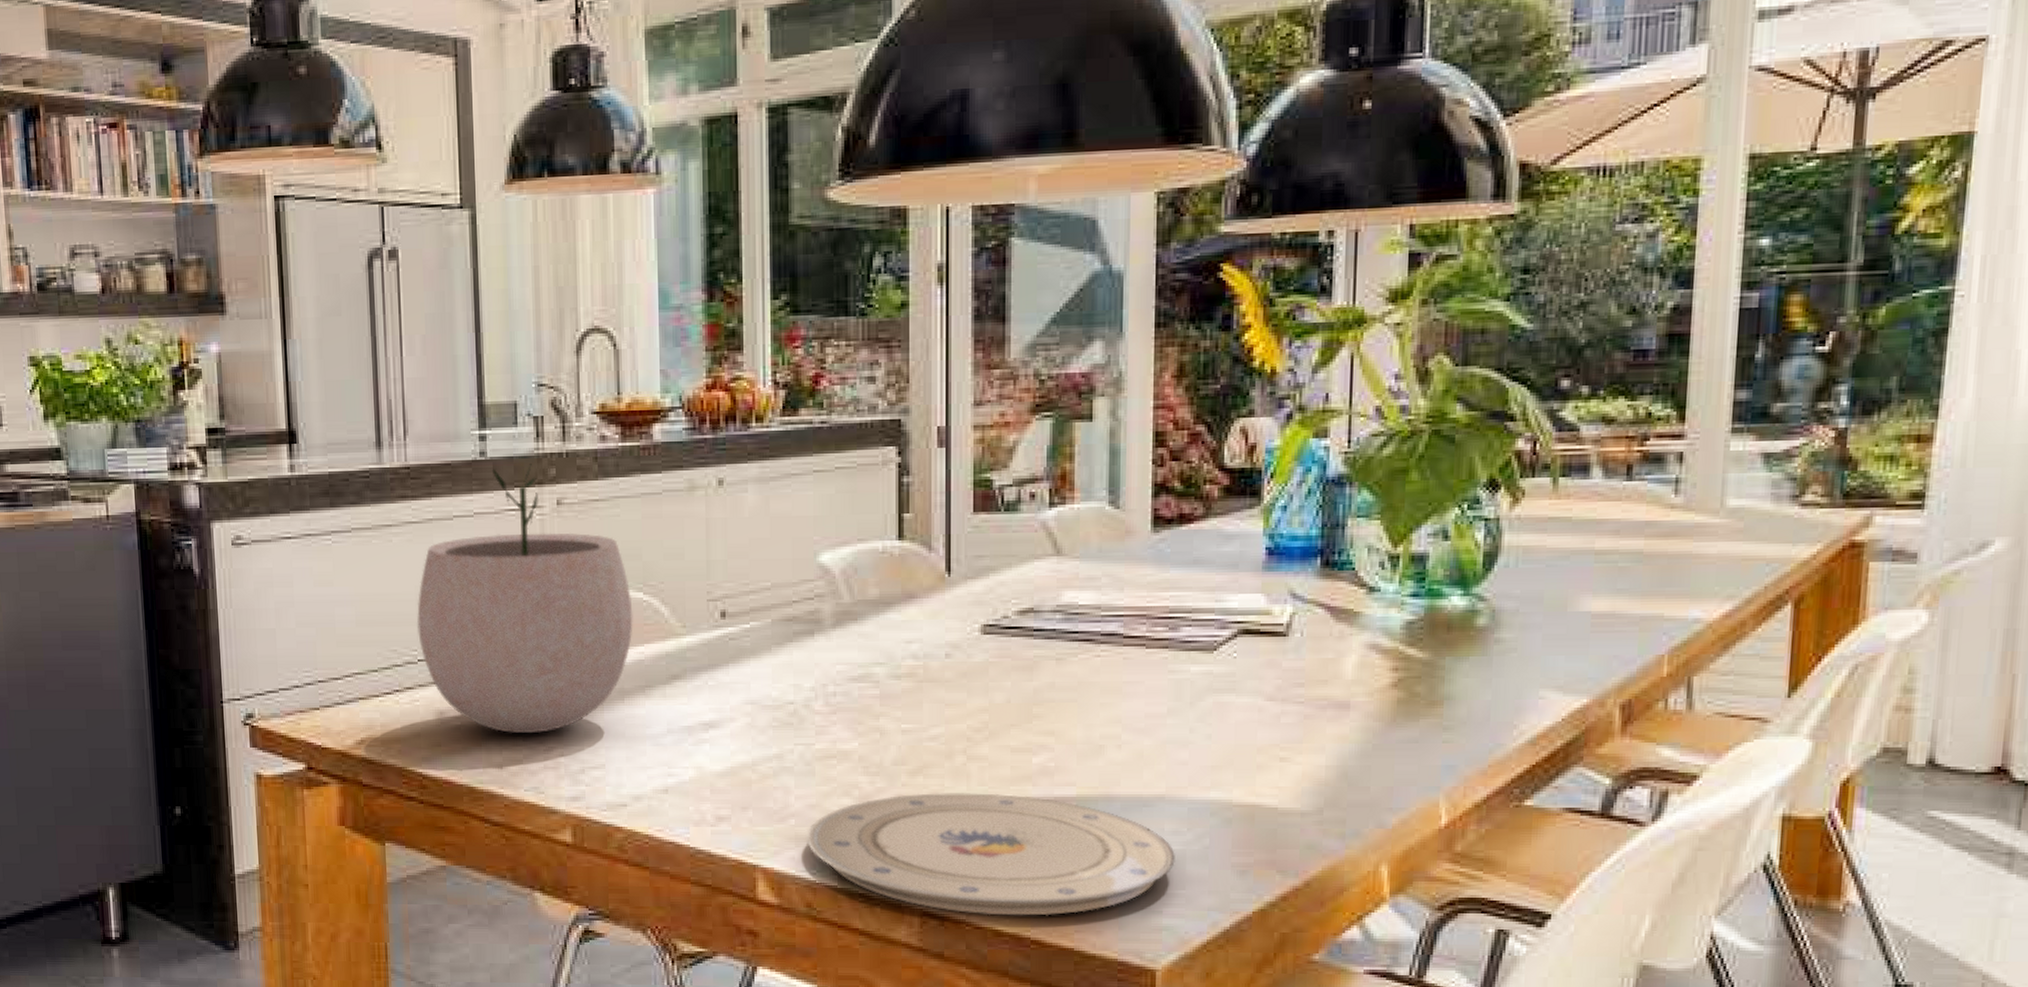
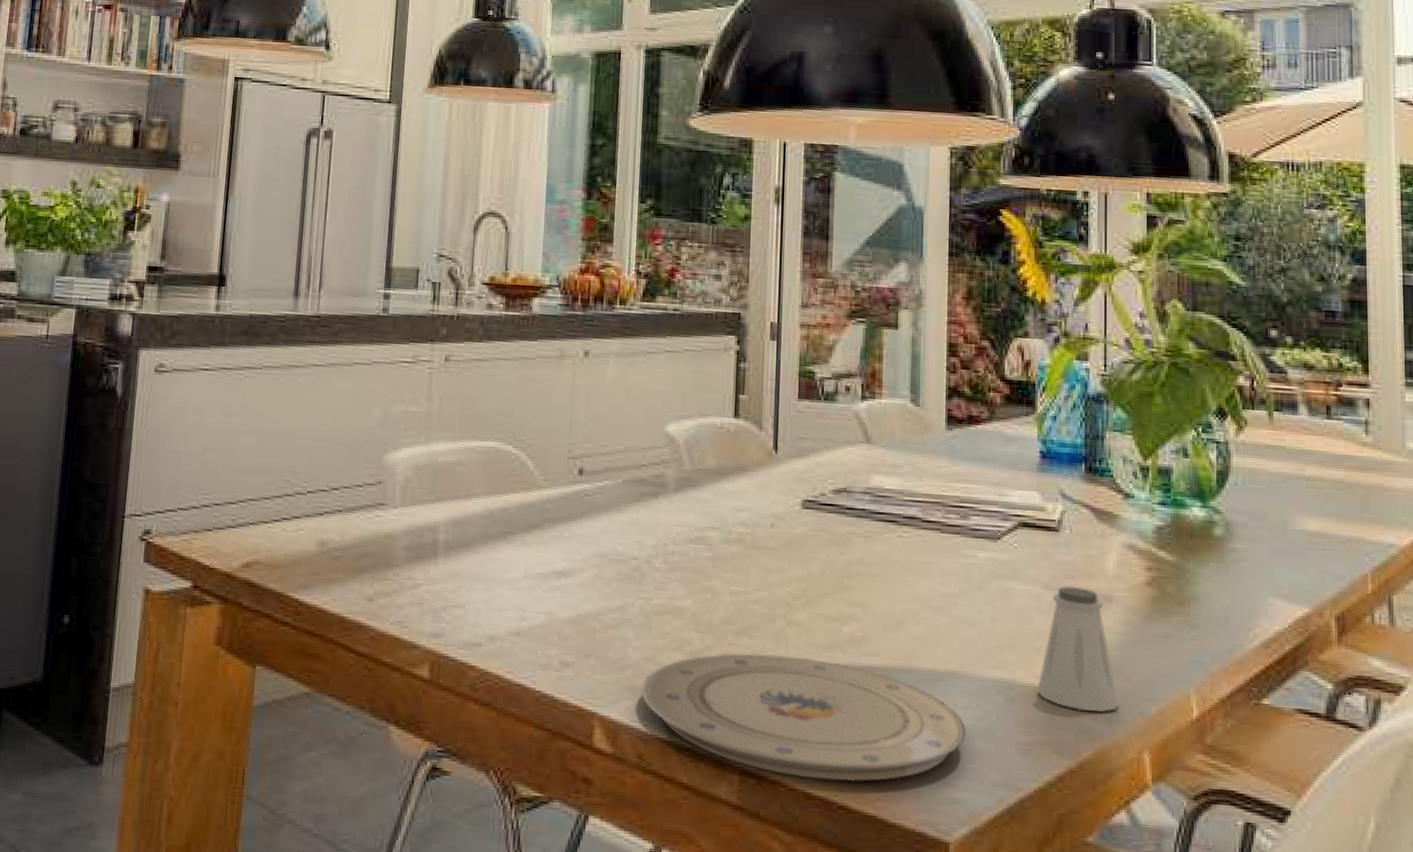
plant pot: present [416,464,633,733] -> none [310,323,503,569]
saltshaker: none [1258,696,1355,827] -> present [1037,586,1120,713]

